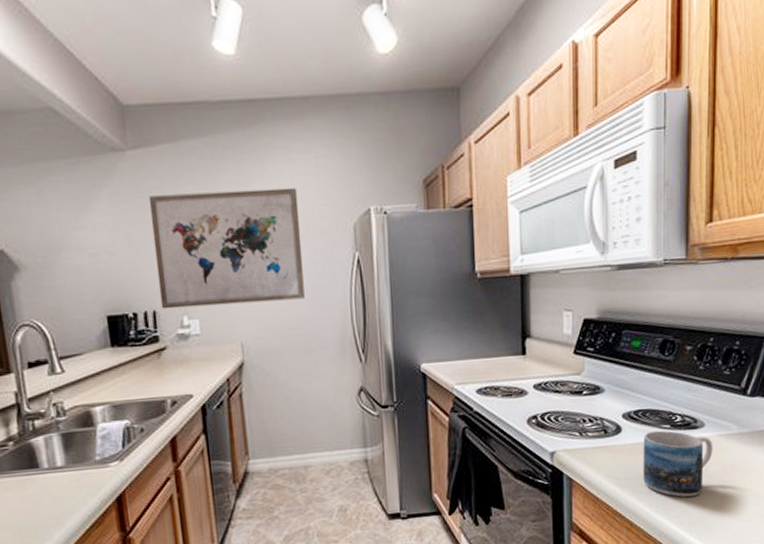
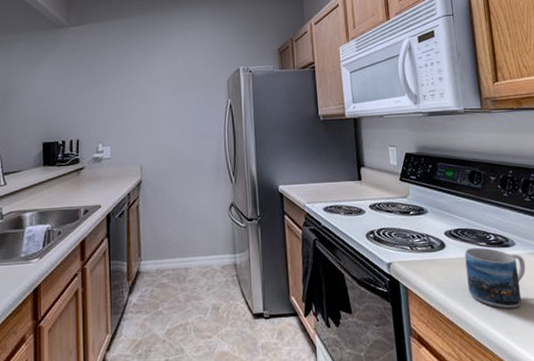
wall art: present [148,187,305,309] -> none [81,53,190,139]

